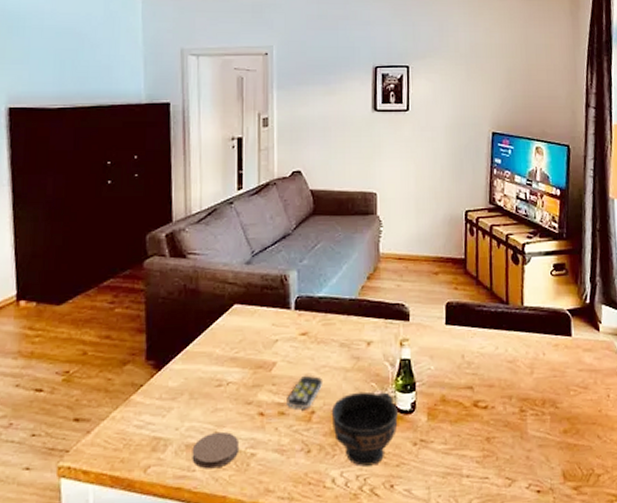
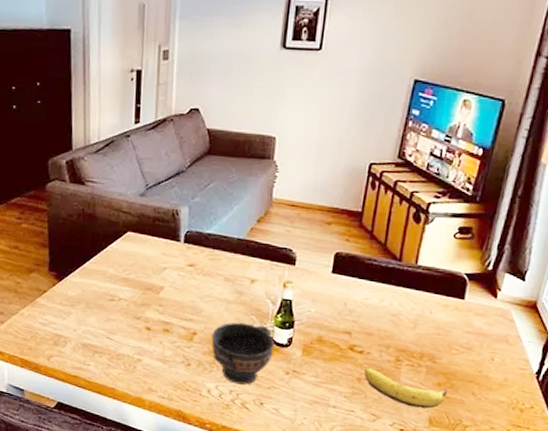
coaster: present [192,431,240,469] -> none [87,337,128,366]
remote control: present [287,374,323,410] -> none [171,301,206,331]
banana: none [492,424,575,463] -> present [364,368,448,409]

